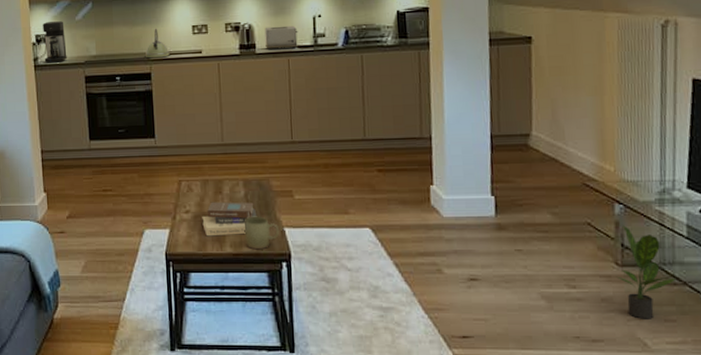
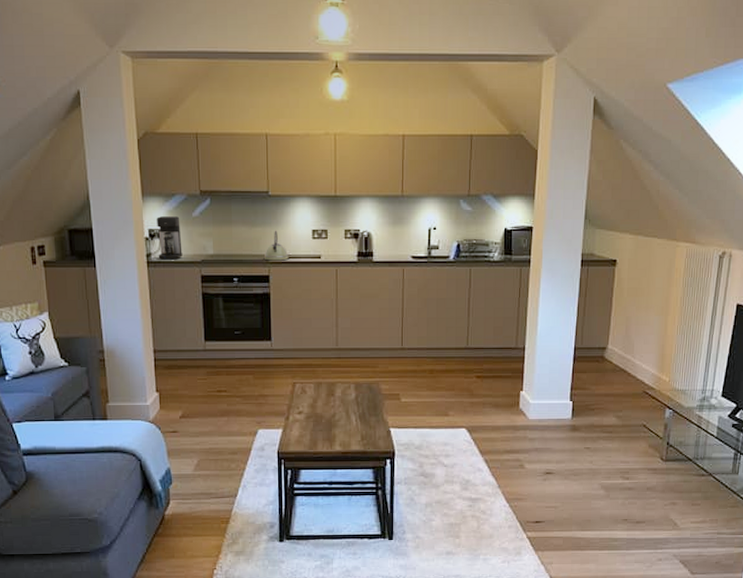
books: present [202,201,257,237] -> none [314,403,366,436]
mug: present [244,216,279,249] -> none [353,417,385,447]
toaster: present [265,25,298,50] -> none [382,236,414,259]
potted plant: present [616,225,677,319] -> none [660,427,705,504]

